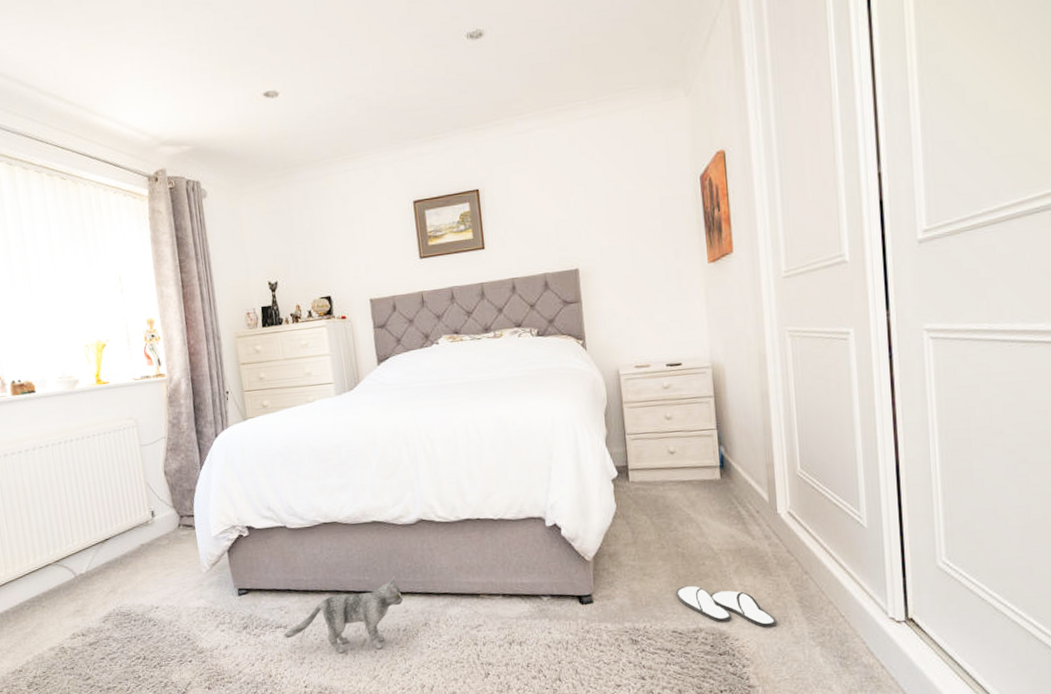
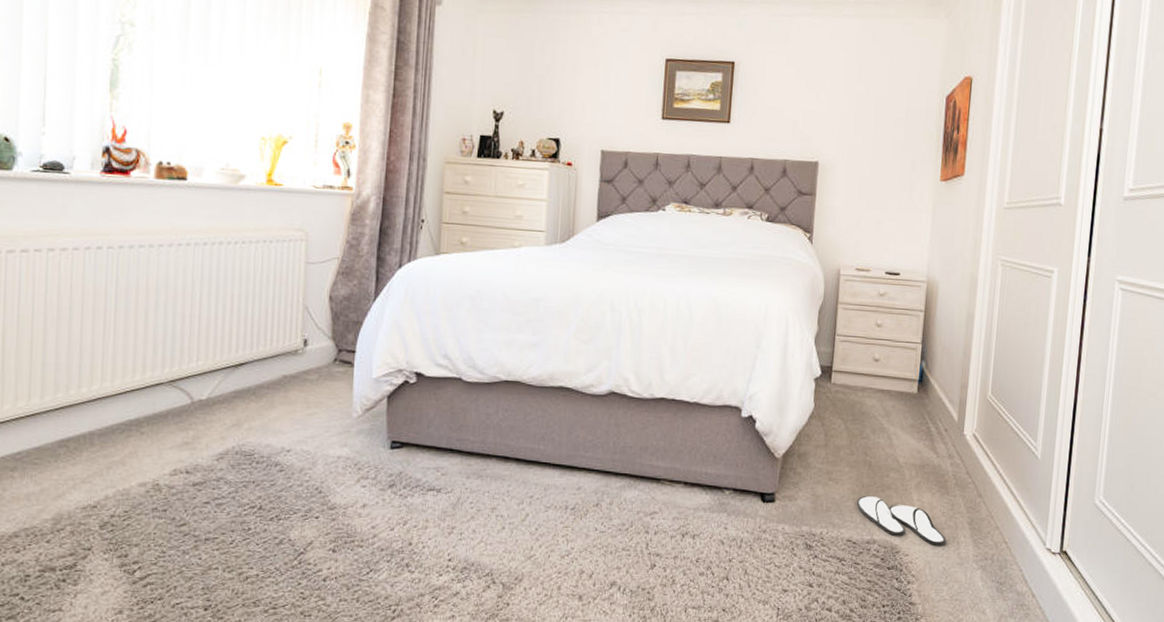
cat: present [283,575,404,654] -> none [435,448,578,527]

